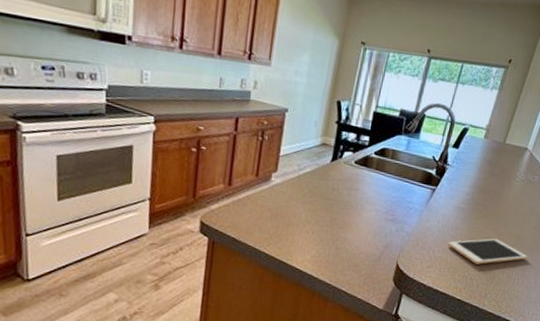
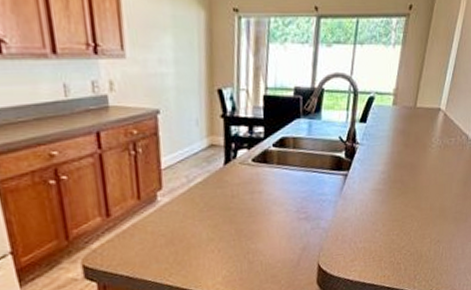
cell phone: present [448,238,528,265] -> none [369,215,453,247]

